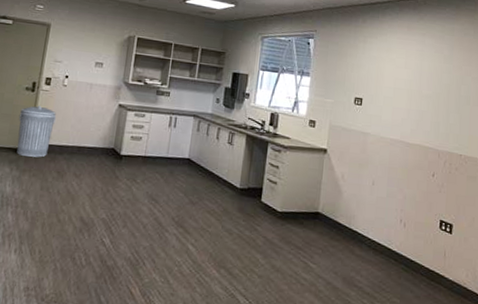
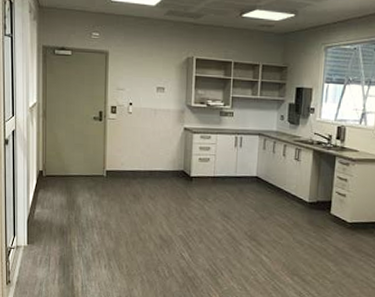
trash can: present [16,106,57,157] -> none [91,134,126,183]

